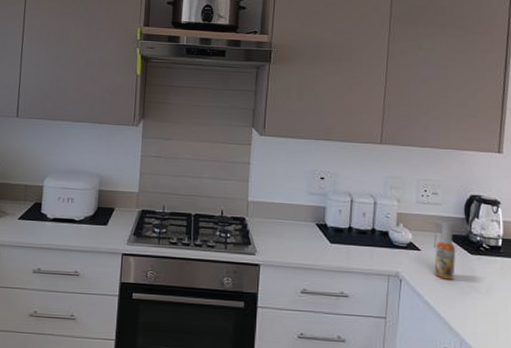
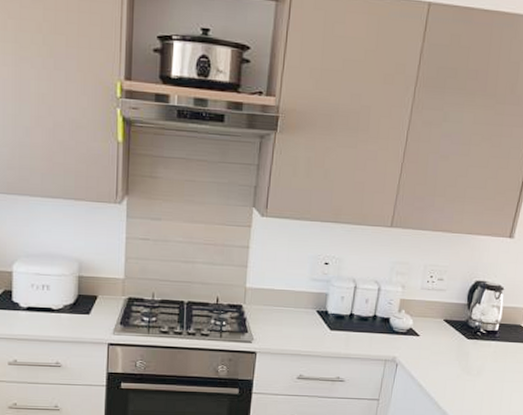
spray bottle: present [433,220,456,280] -> none [430,306,454,363]

